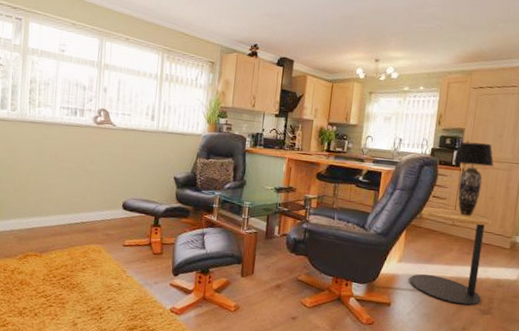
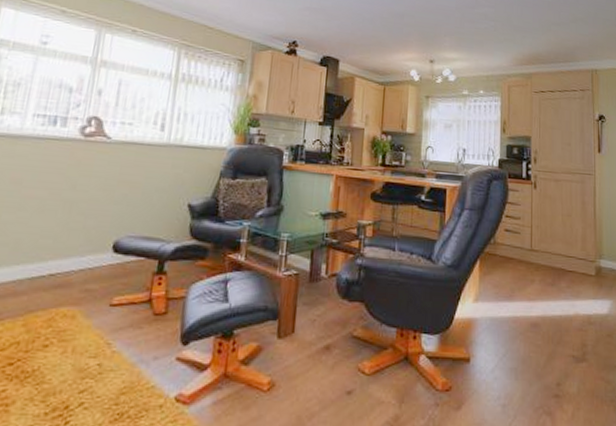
side table: present [409,206,493,306] -> none [490,228,573,352]
table lamp: present [452,142,494,217] -> none [522,151,566,239]

